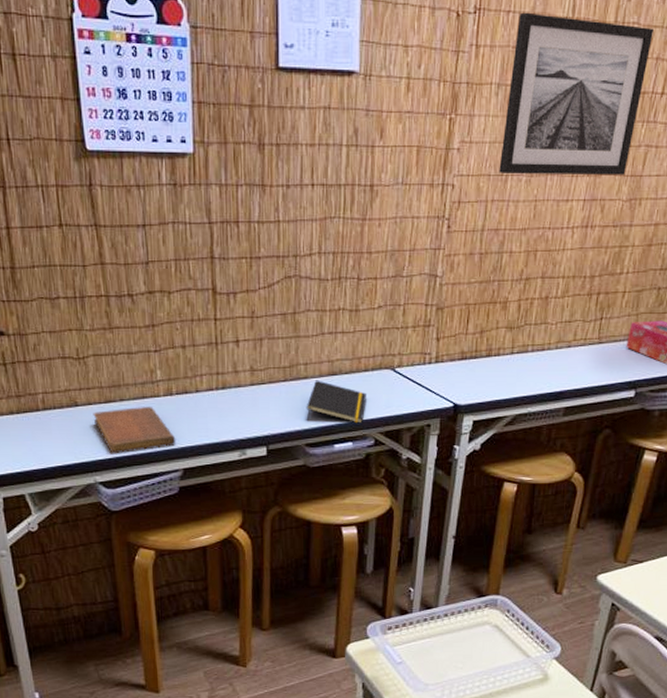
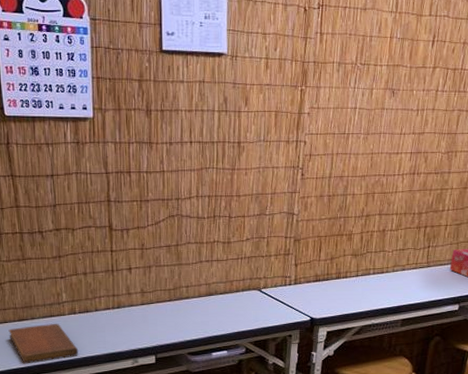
notepad: present [306,380,366,424] -> none [188,299,238,335]
wall art: present [499,12,653,176] -> none [342,8,460,134]

